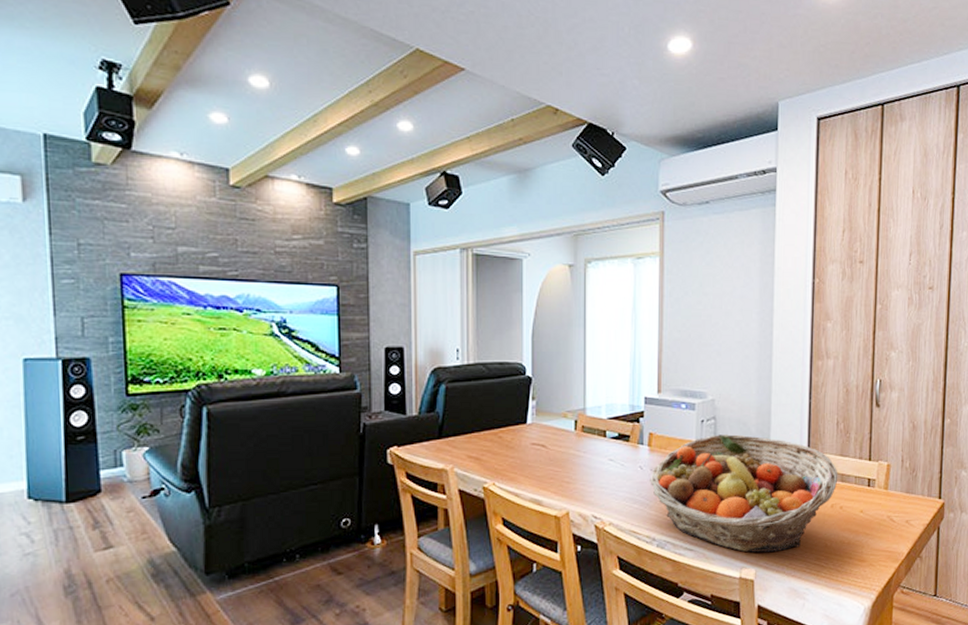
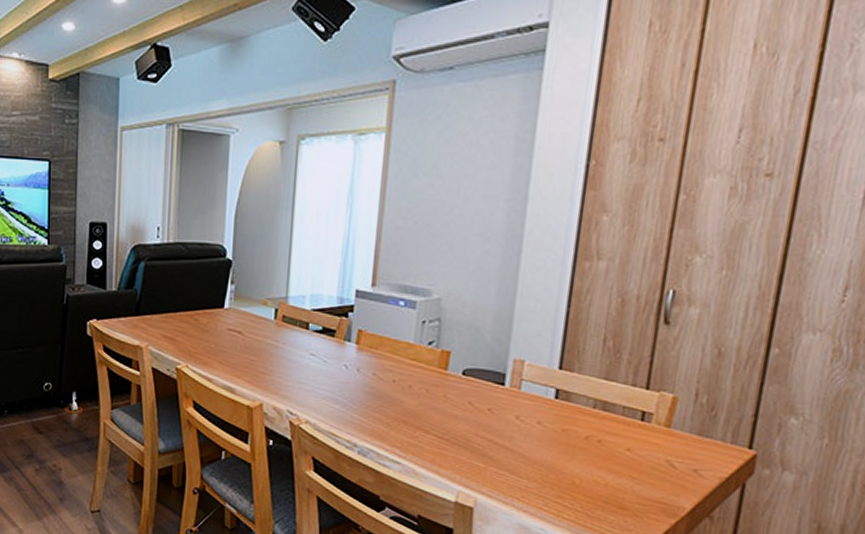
fruit basket: present [650,434,838,553] -> none [355,338,600,481]

